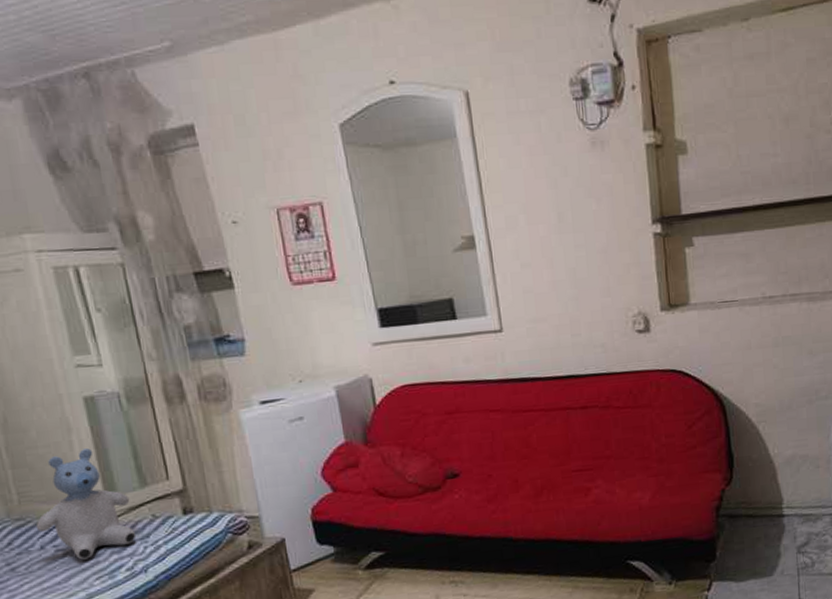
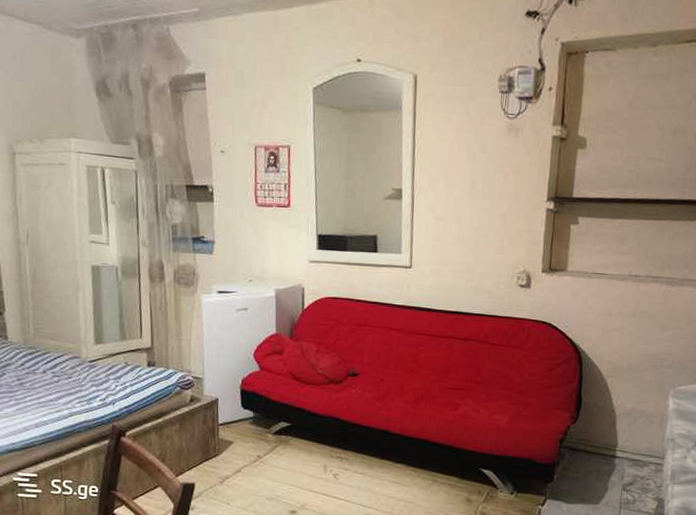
stuffed bear: present [35,448,135,560] -> none [42,304,111,387]

